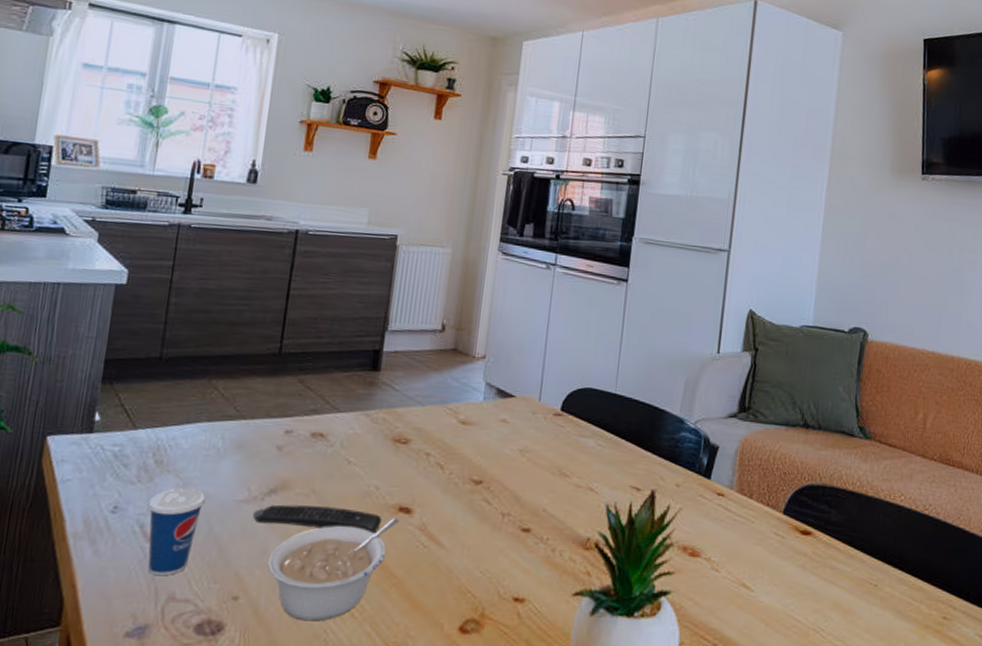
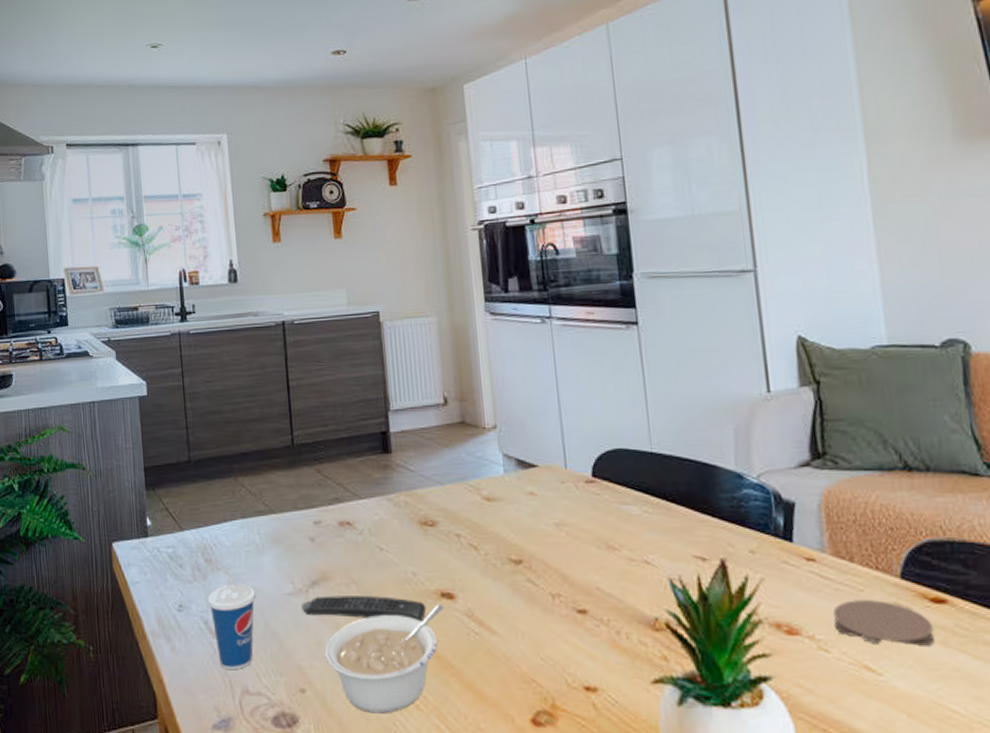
coaster: none [727,529,798,570] -> present [832,600,934,648]

